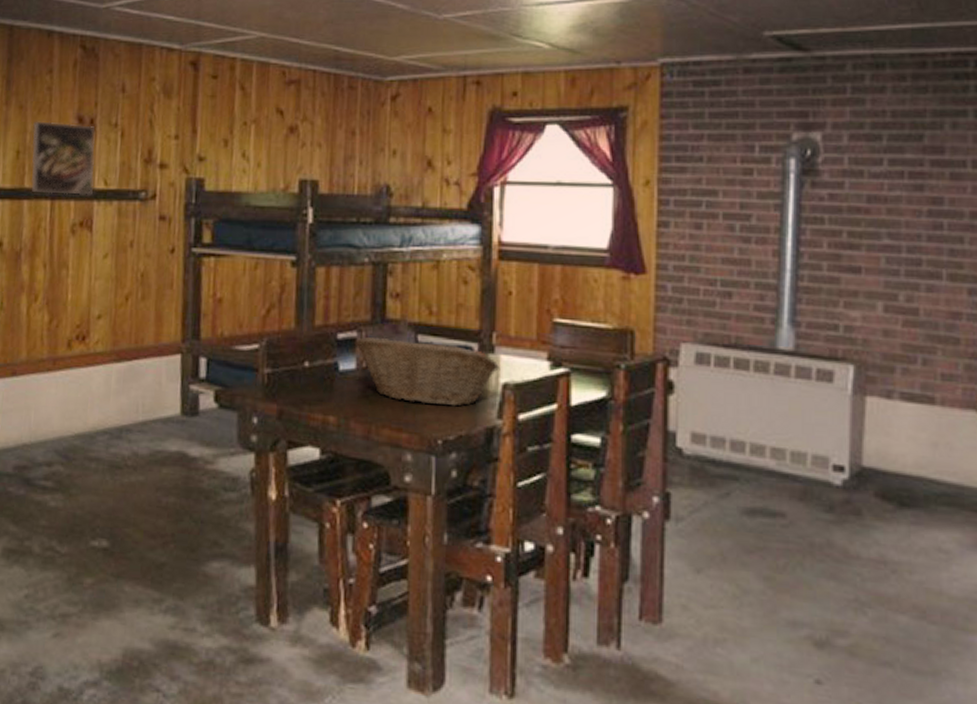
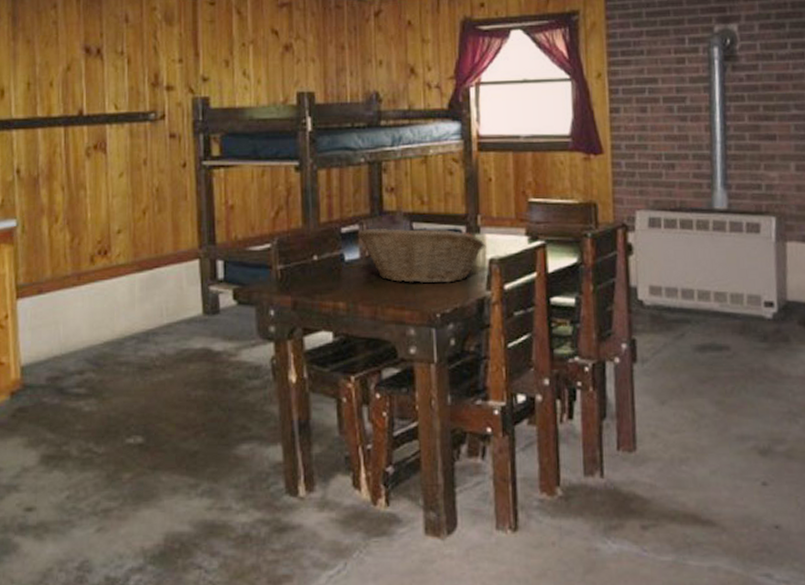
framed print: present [30,121,96,195] -> none [41,53,105,121]

